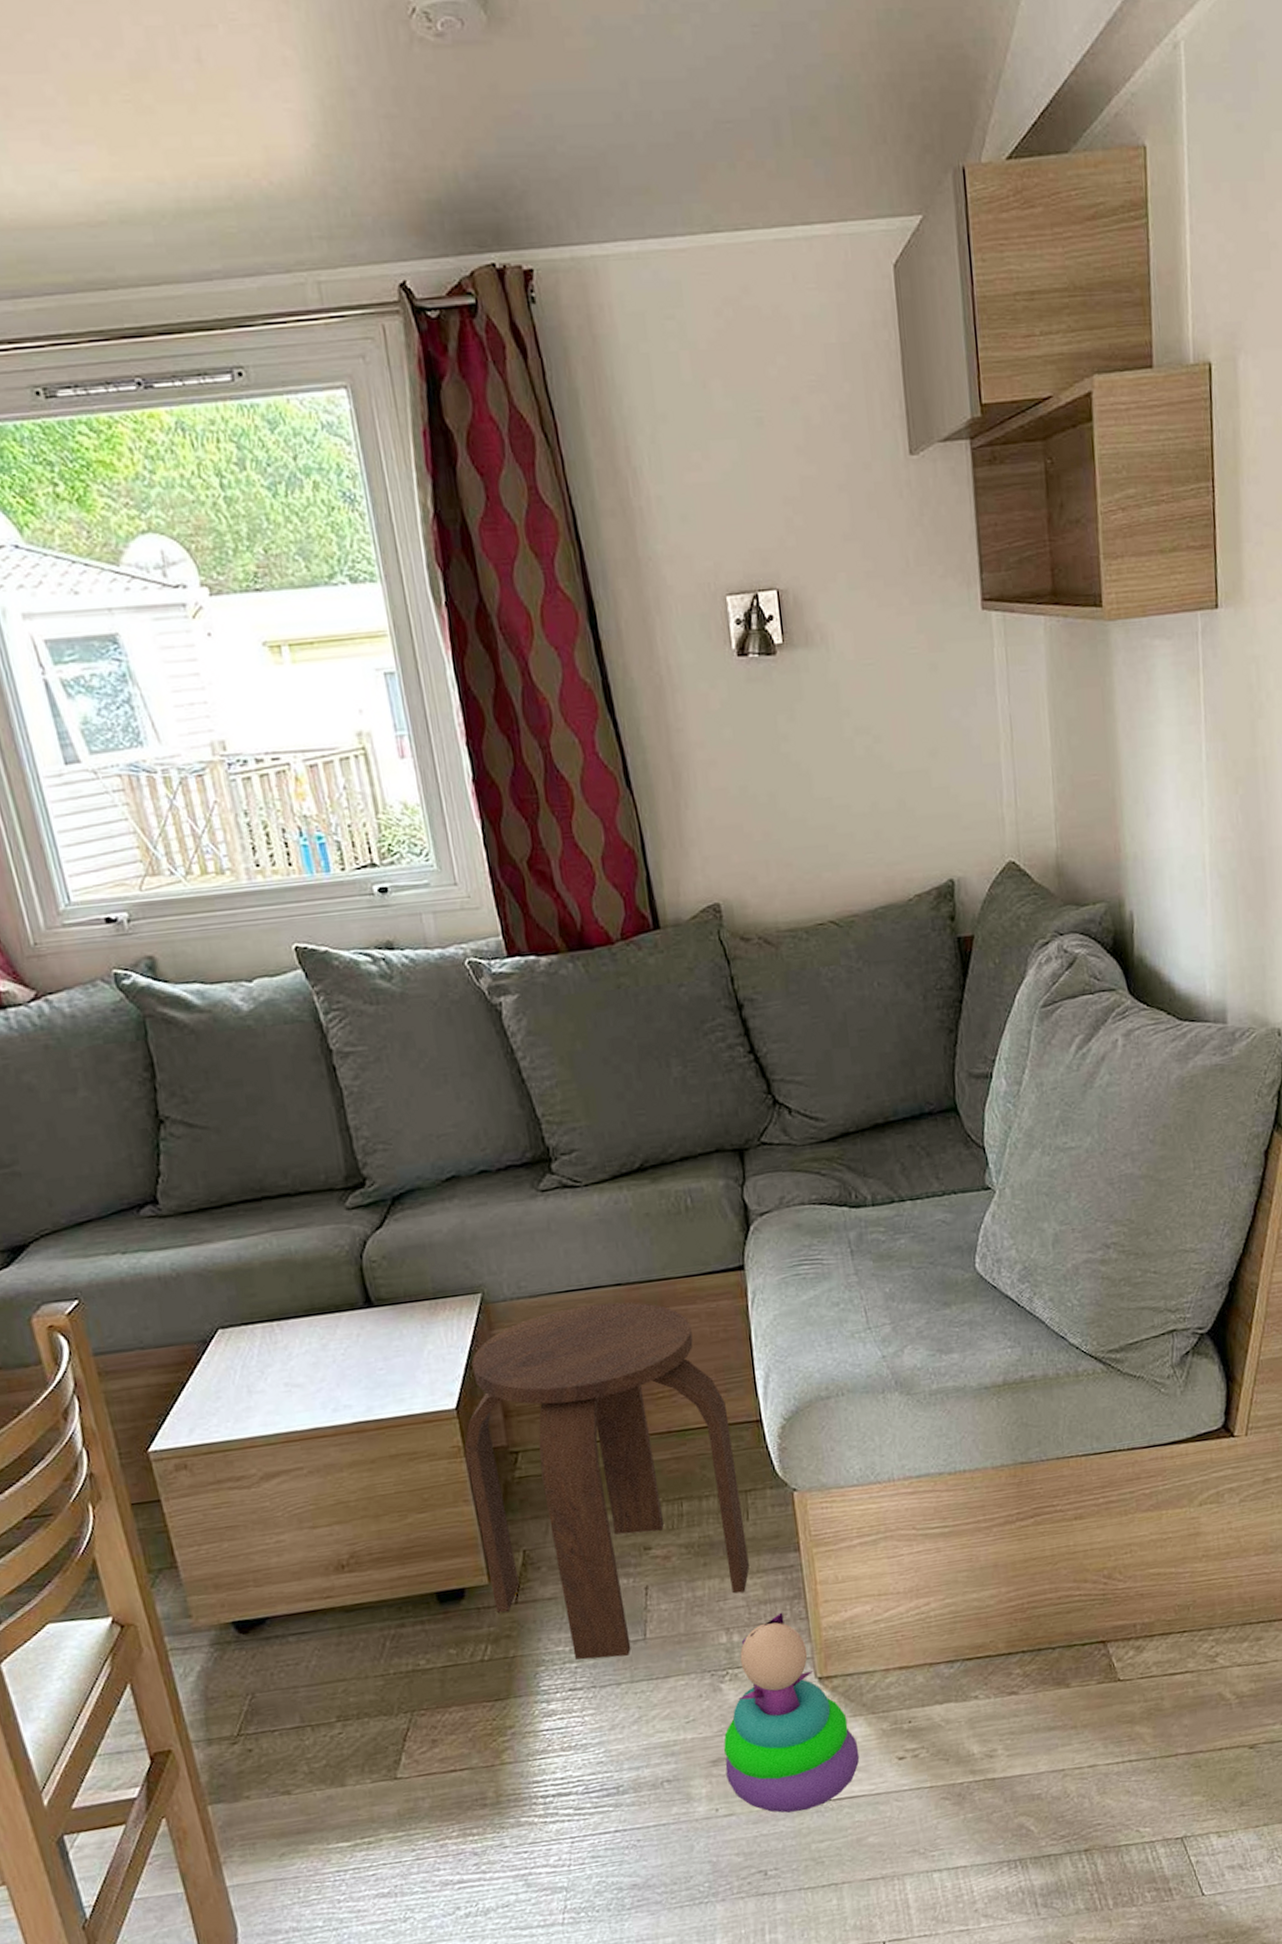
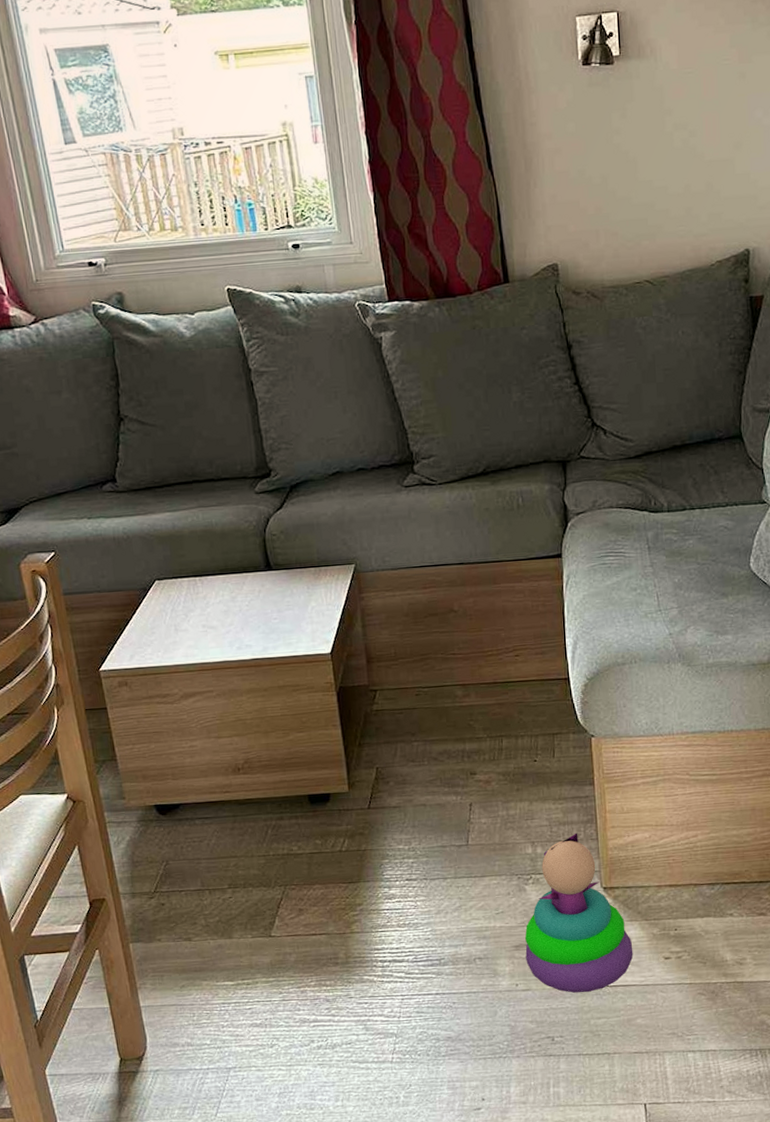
stool: present [464,1302,749,1660] -> none [335,577,553,857]

